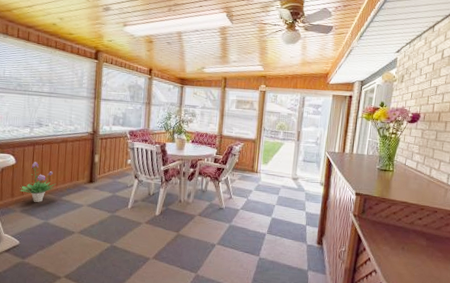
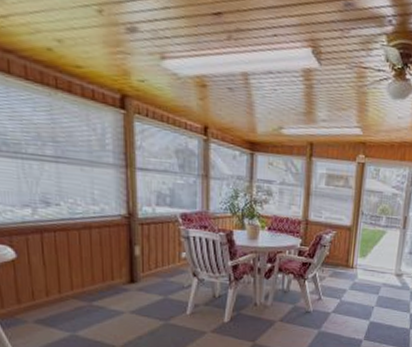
potted plant: present [20,162,57,202] -> none [28,255,82,310]

